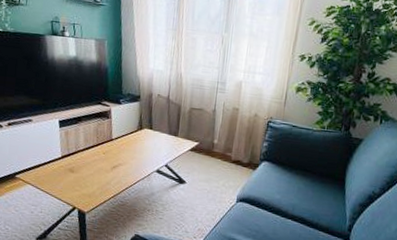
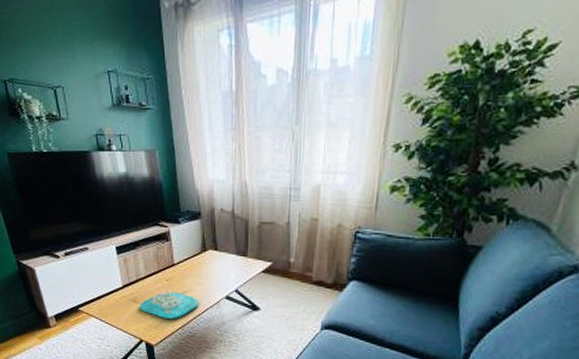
decorative tray: none [76,163,132,189] -> present [140,291,199,319]

